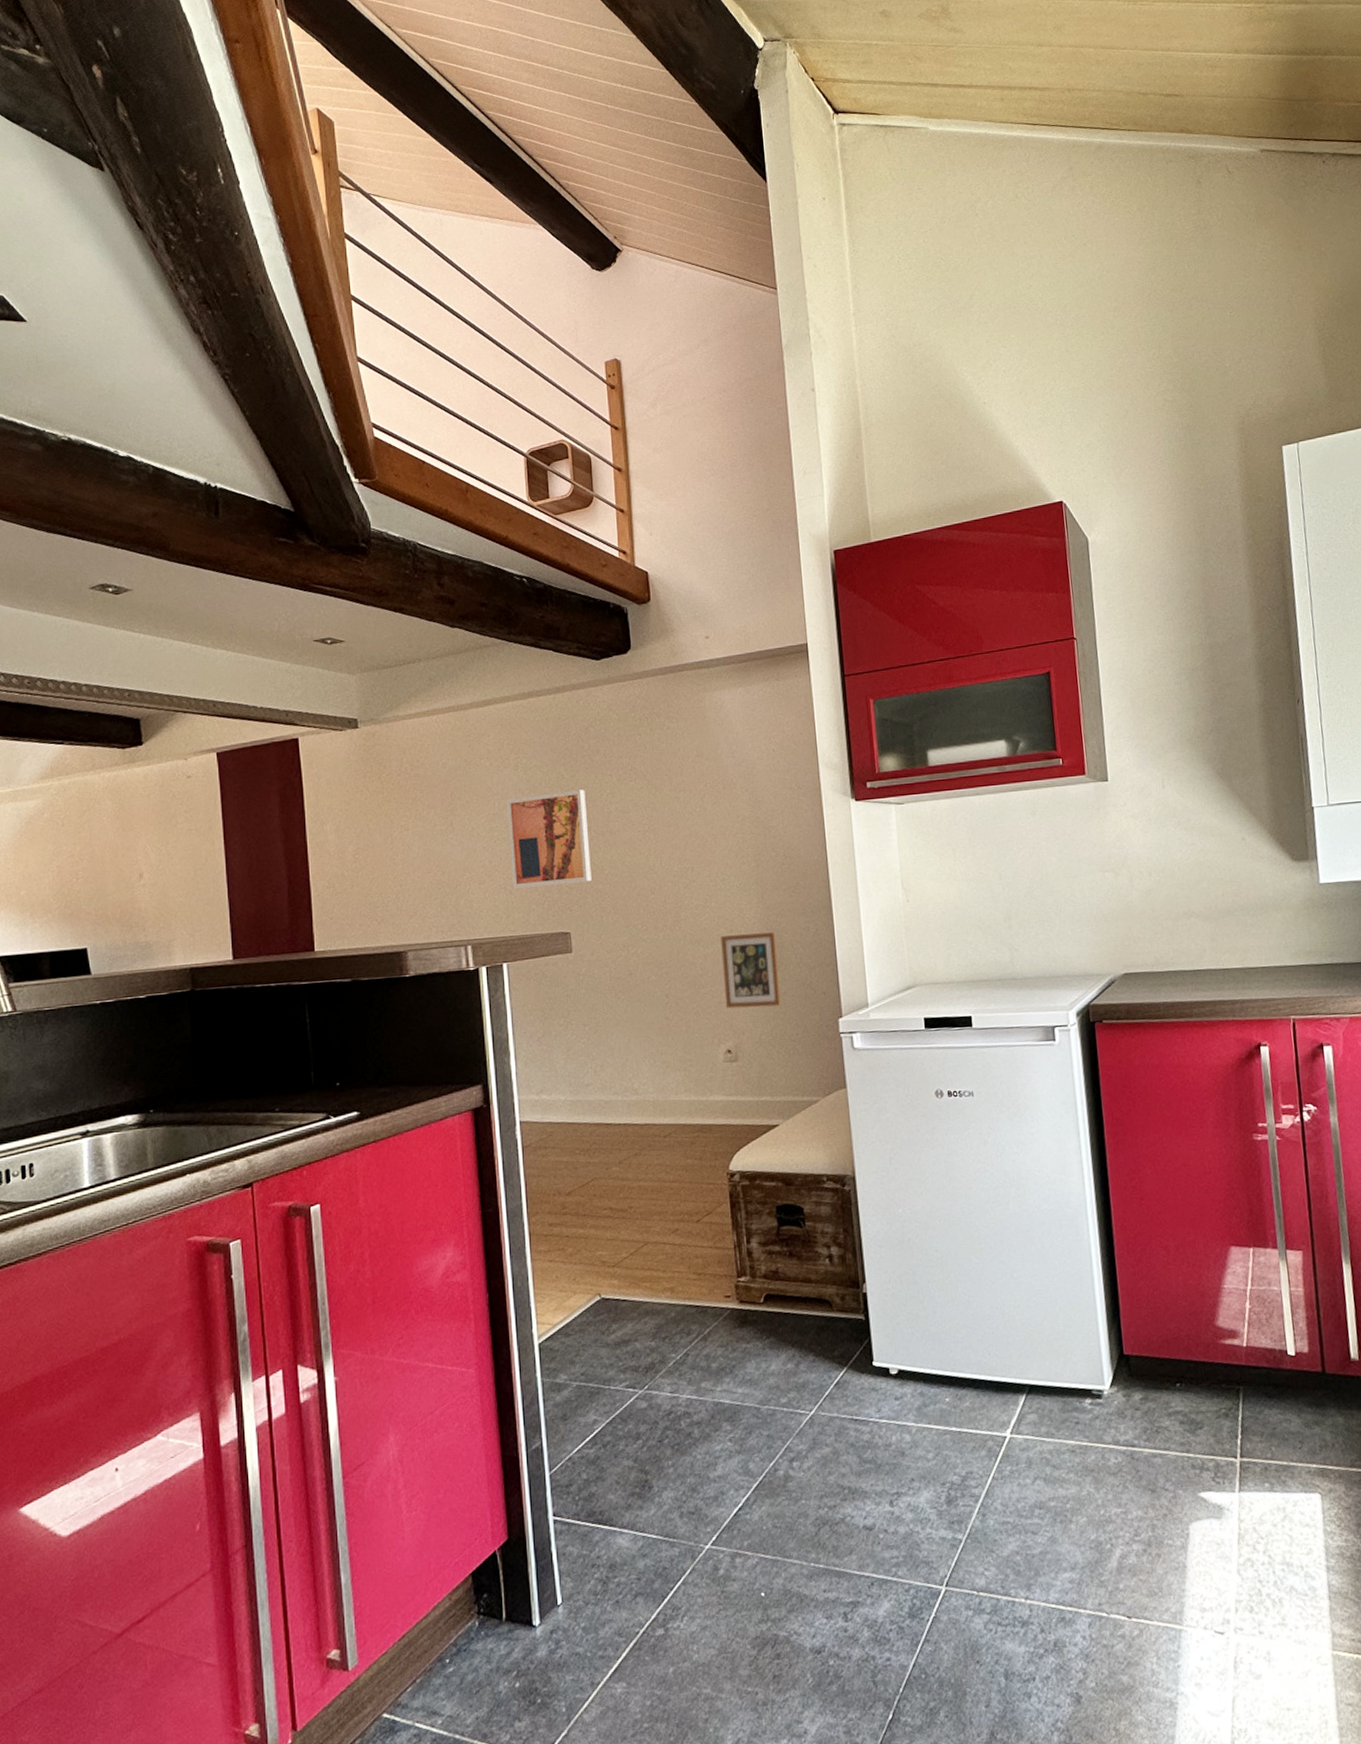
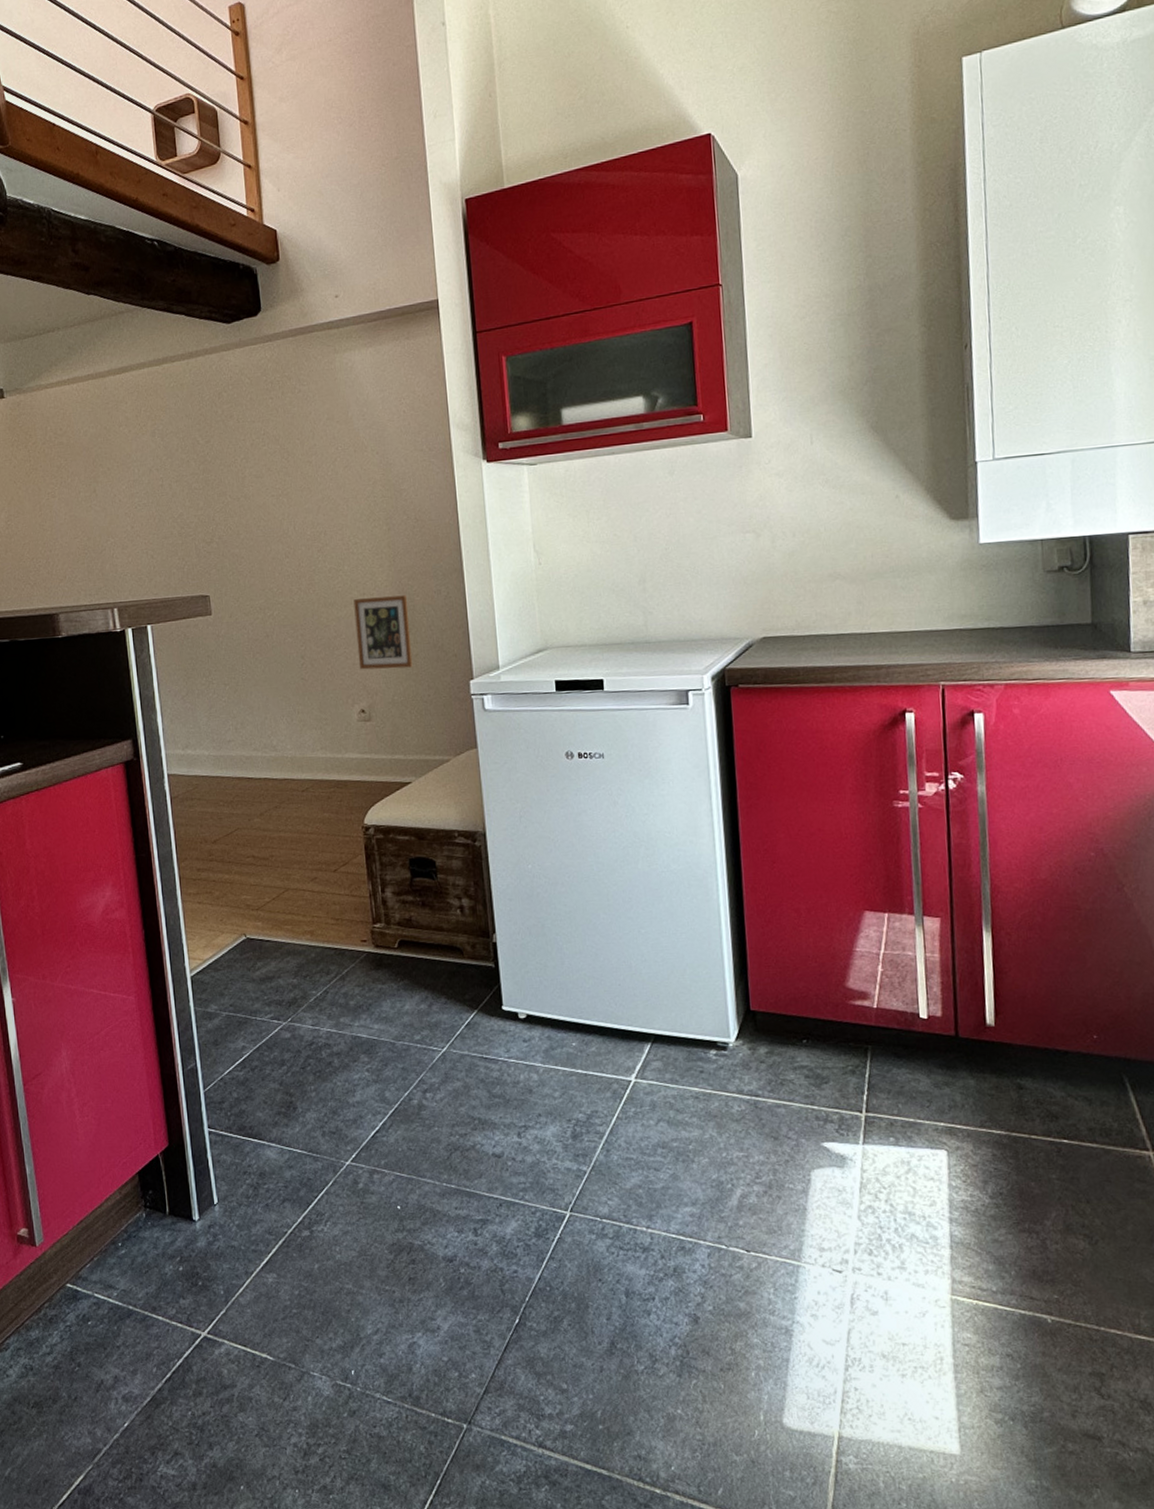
wall art: present [506,789,592,889] -> none [145,455,228,554]

